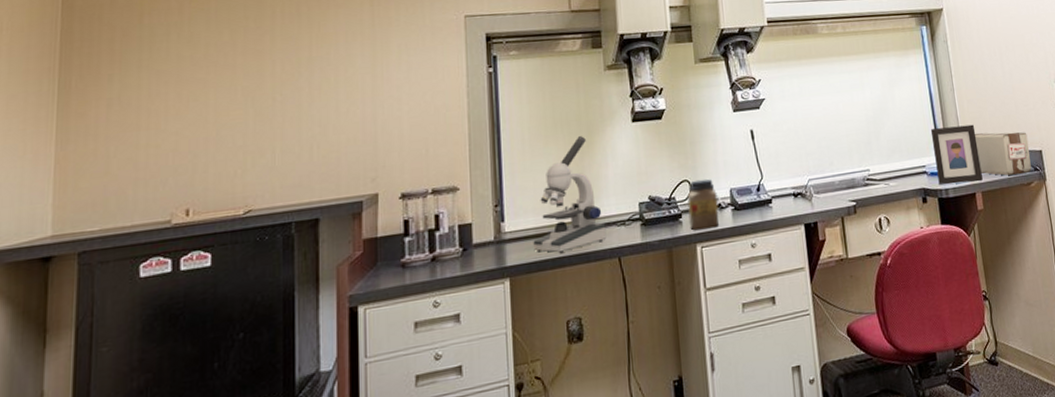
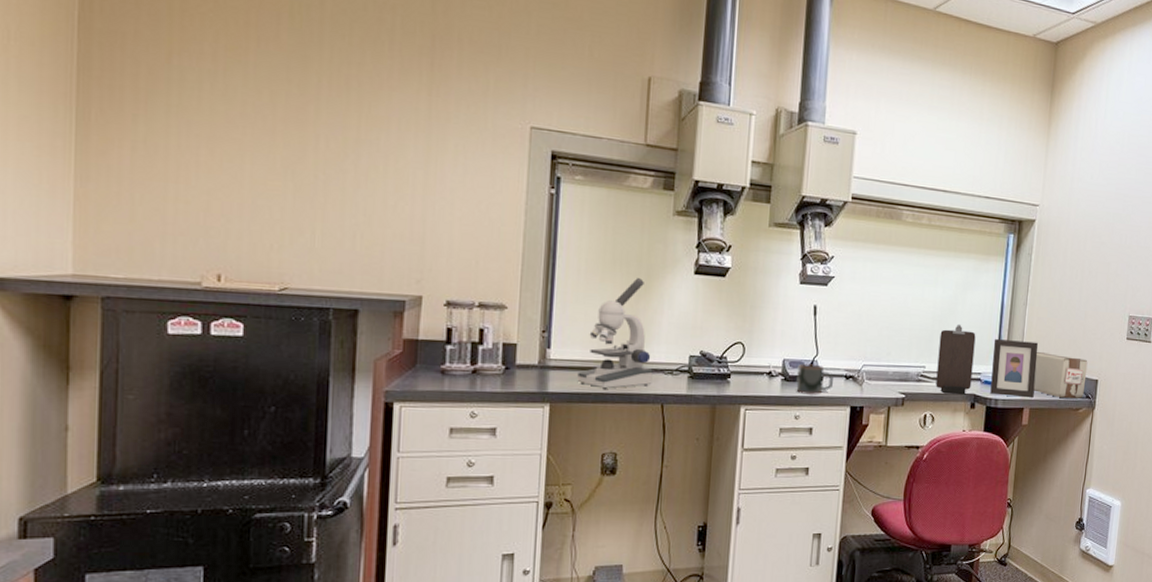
jar: present [687,179,720,232] -> none [737,344,770,395]
mug: none [745,187,783,221] -> present [796,363,833,396]
clipboard: none [877,121,919,194] -> present [935,324,976,395]

